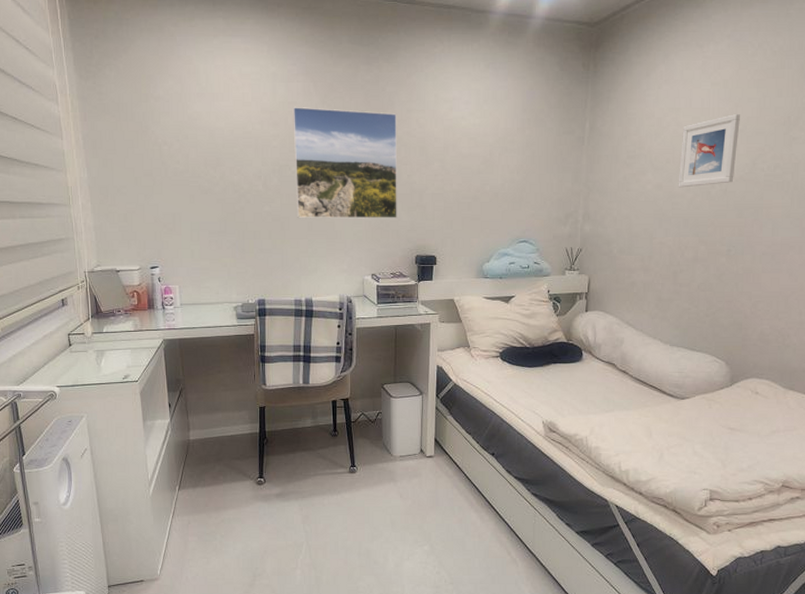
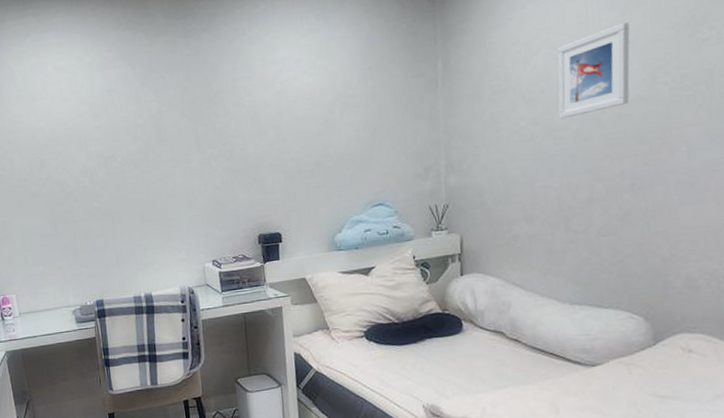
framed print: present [292,106,397,219] -> none [112,85,234,210]

